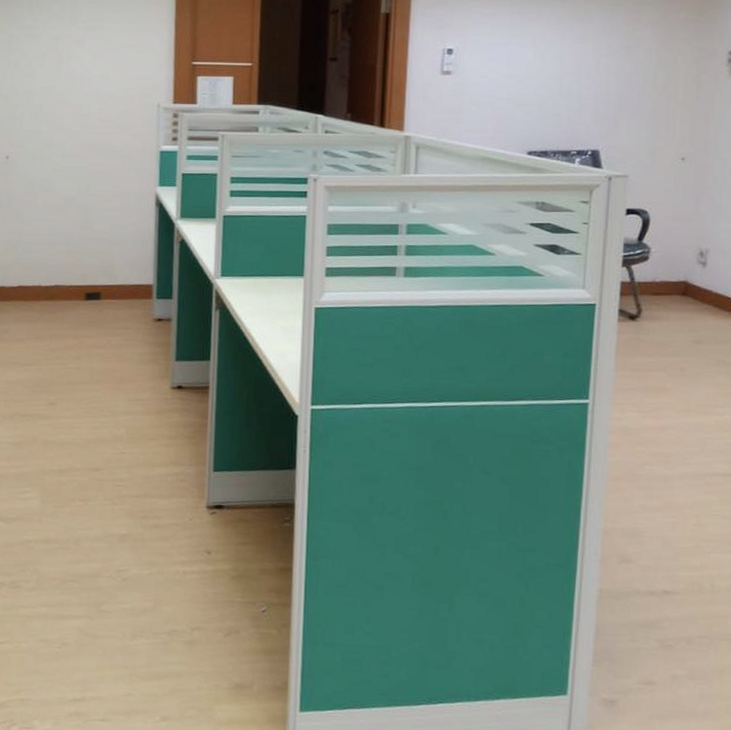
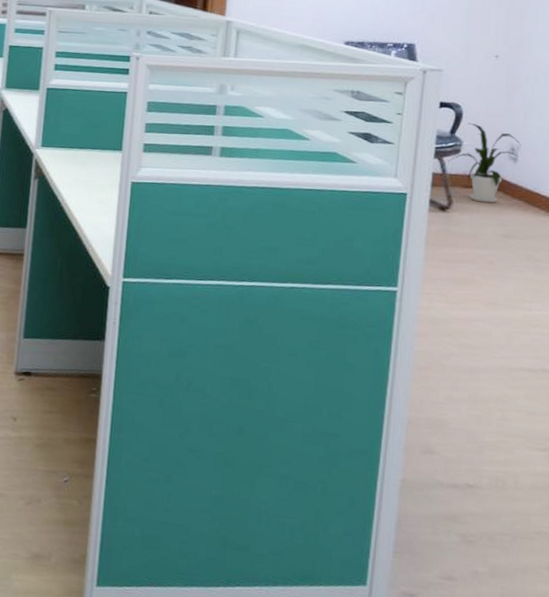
house plant: none [636,228,710,310] -> present [448,122,522,203]

